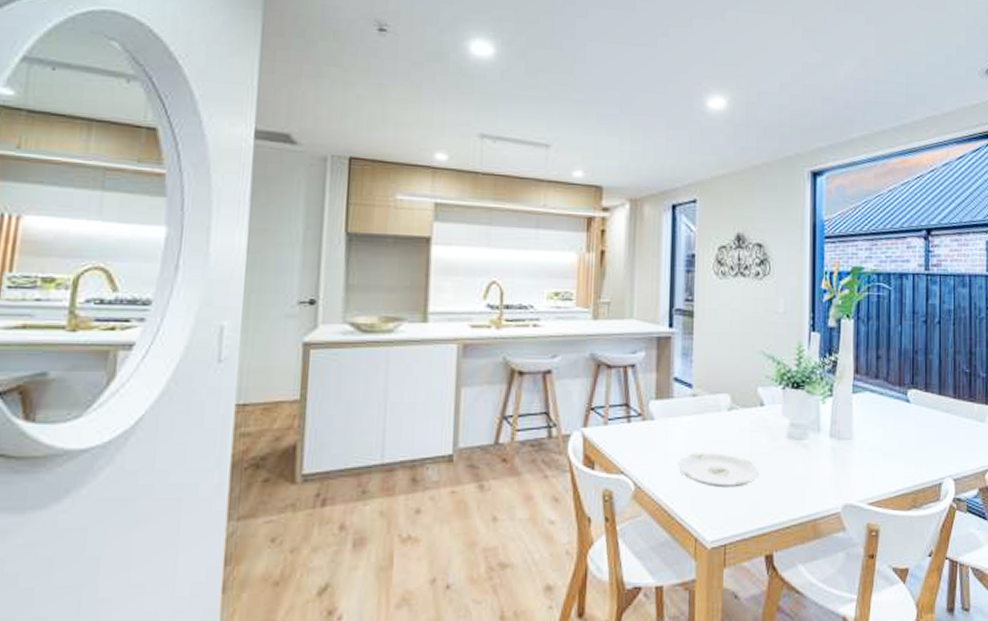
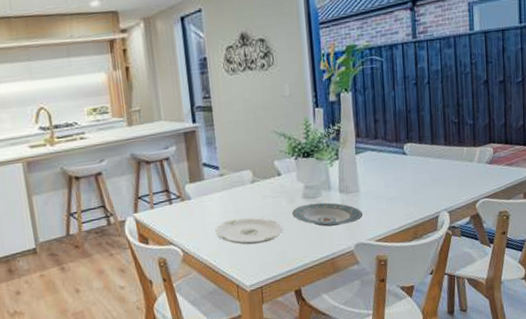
plate: none [772,446,855,478] -> present [292,202,363,227]

